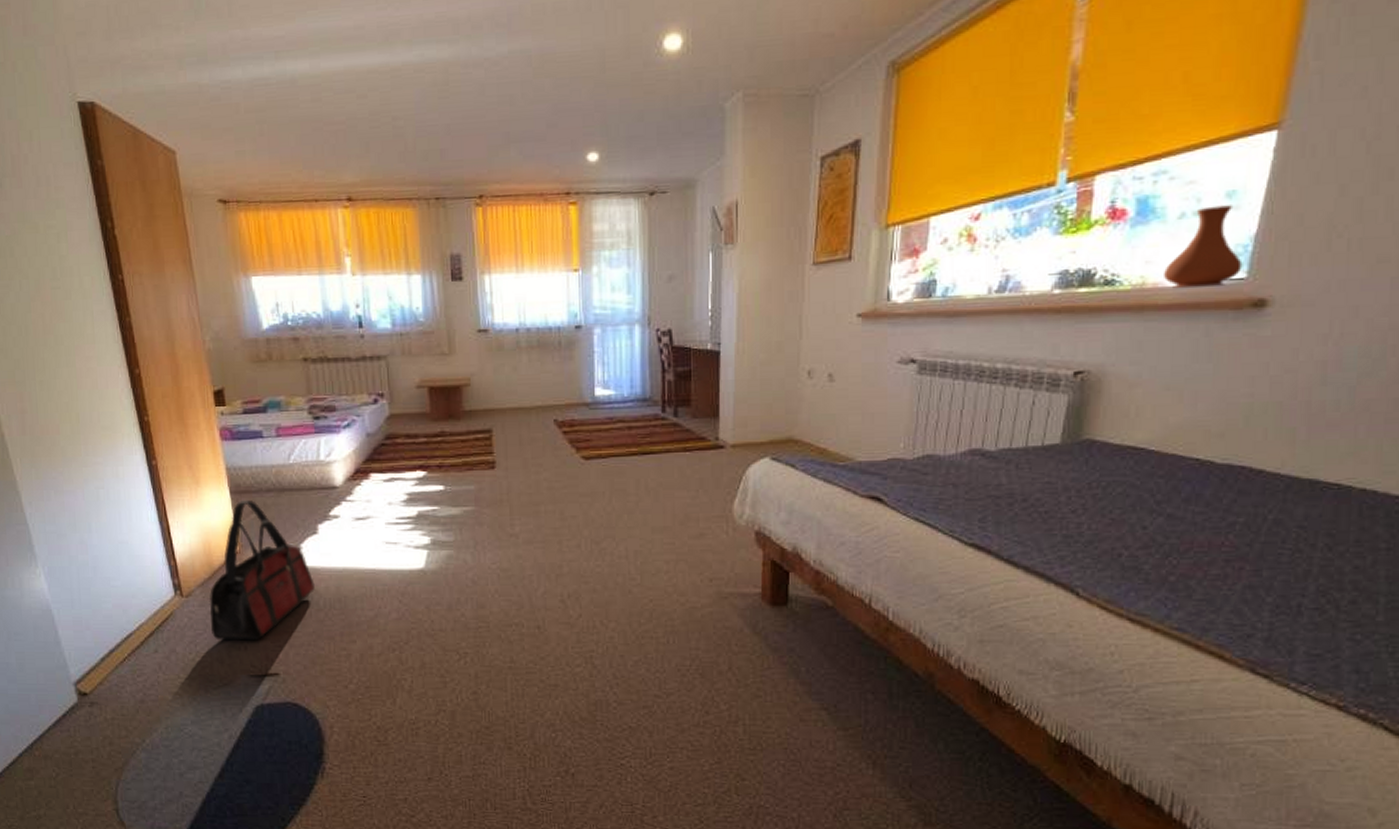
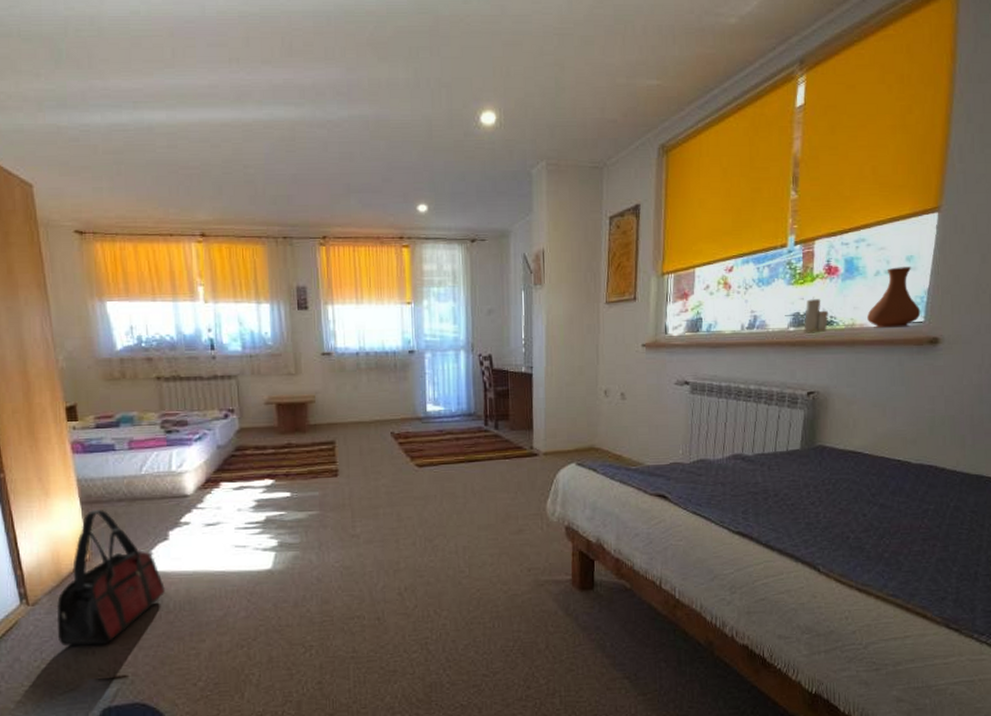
candle: none [1073,249,1108,297] -> present [804,297,828,334]

